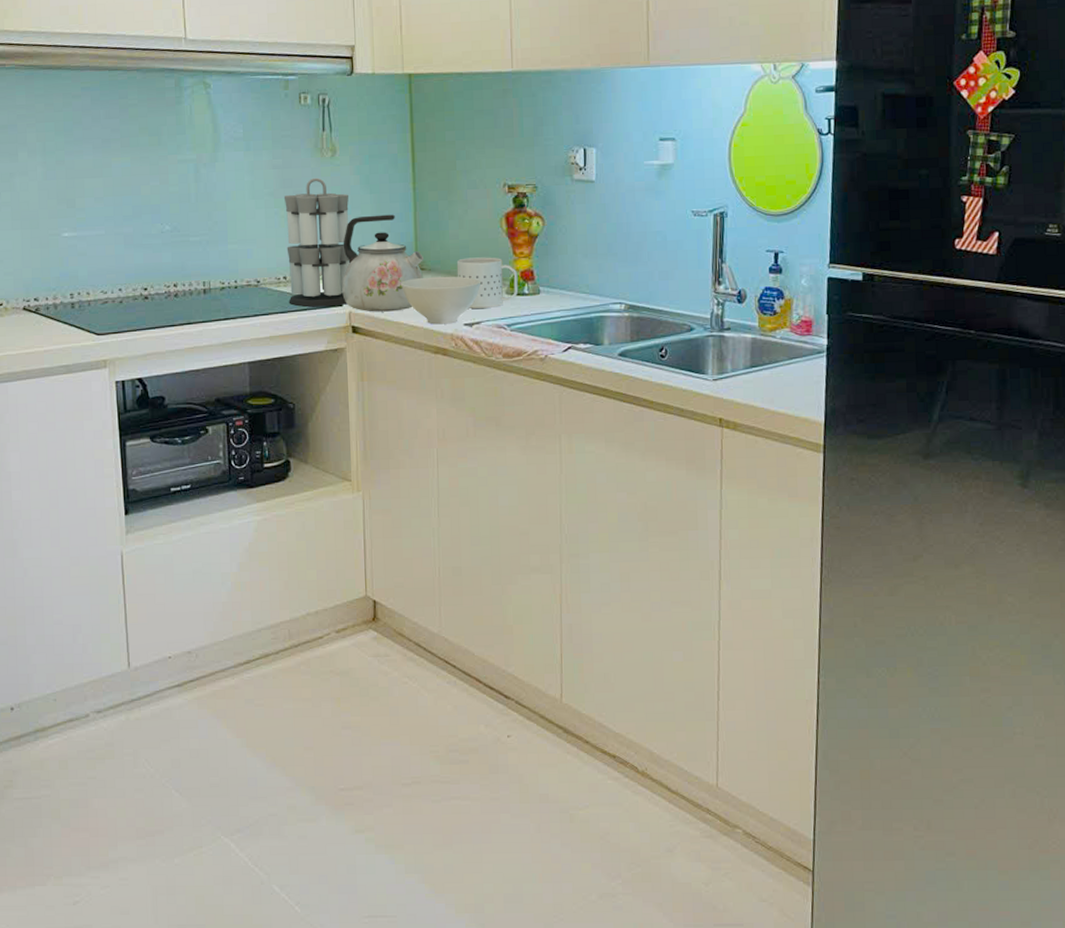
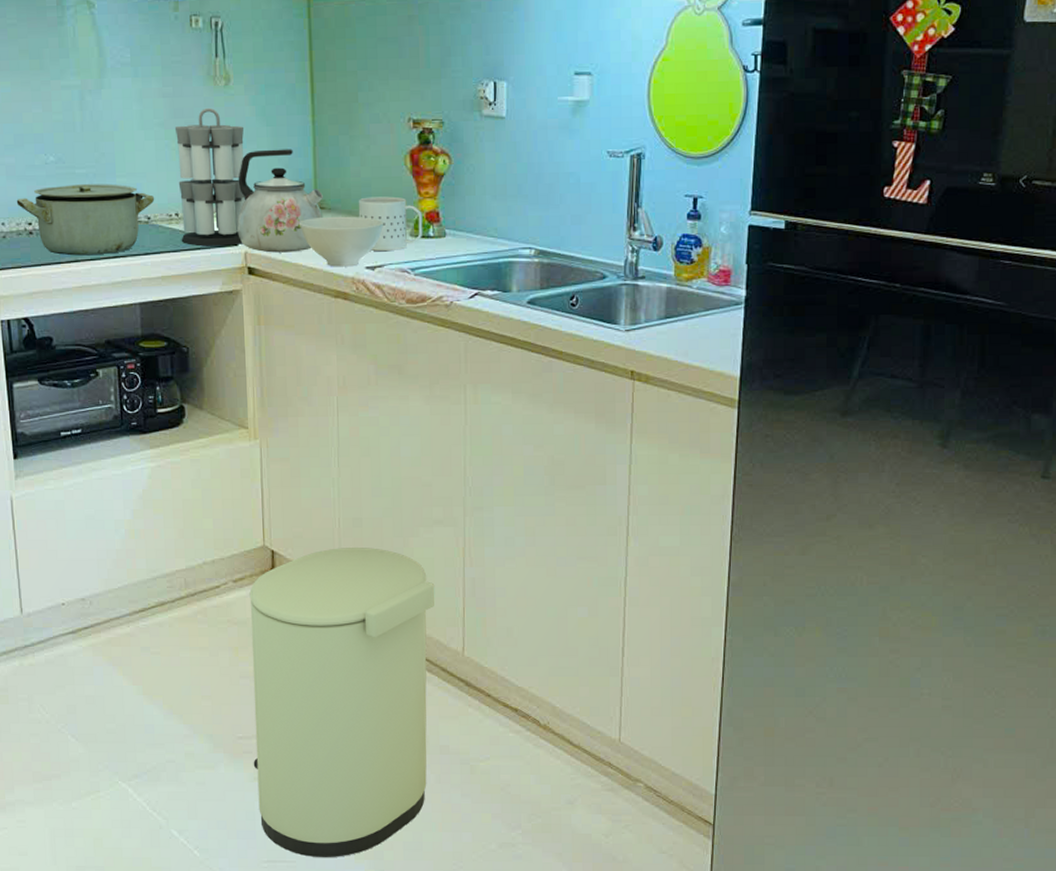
cooking pot: none [133,250,264,319] -> present [16,184,155,256]
pedal bin: none [352,596,533,912] -> present [249,548,435,858]

